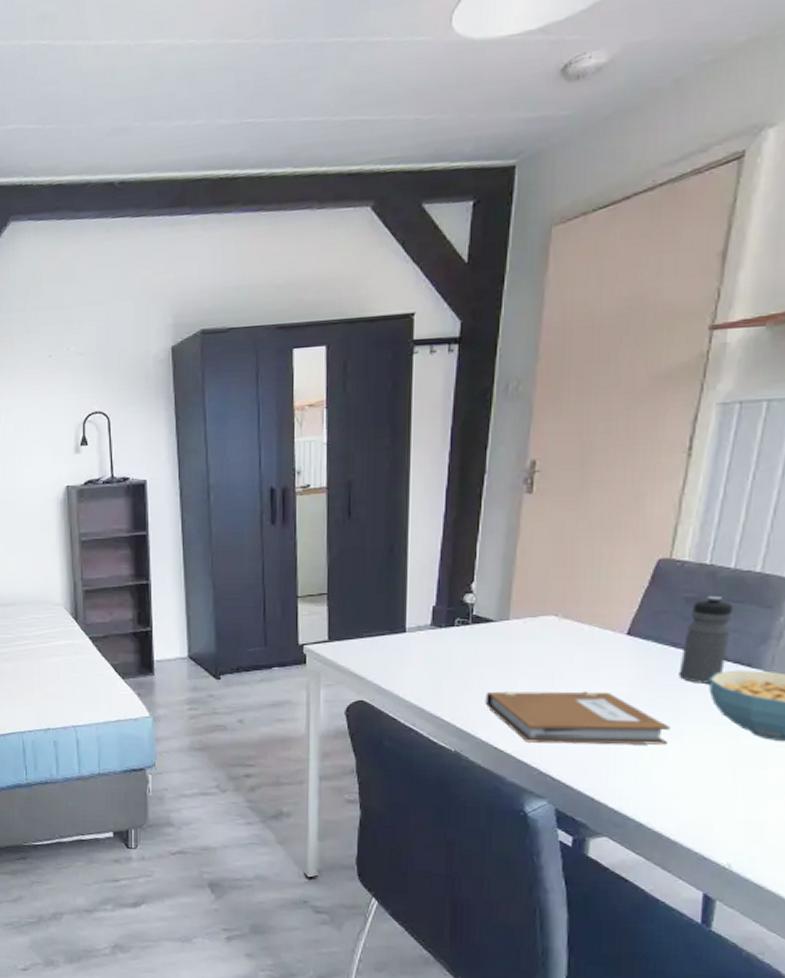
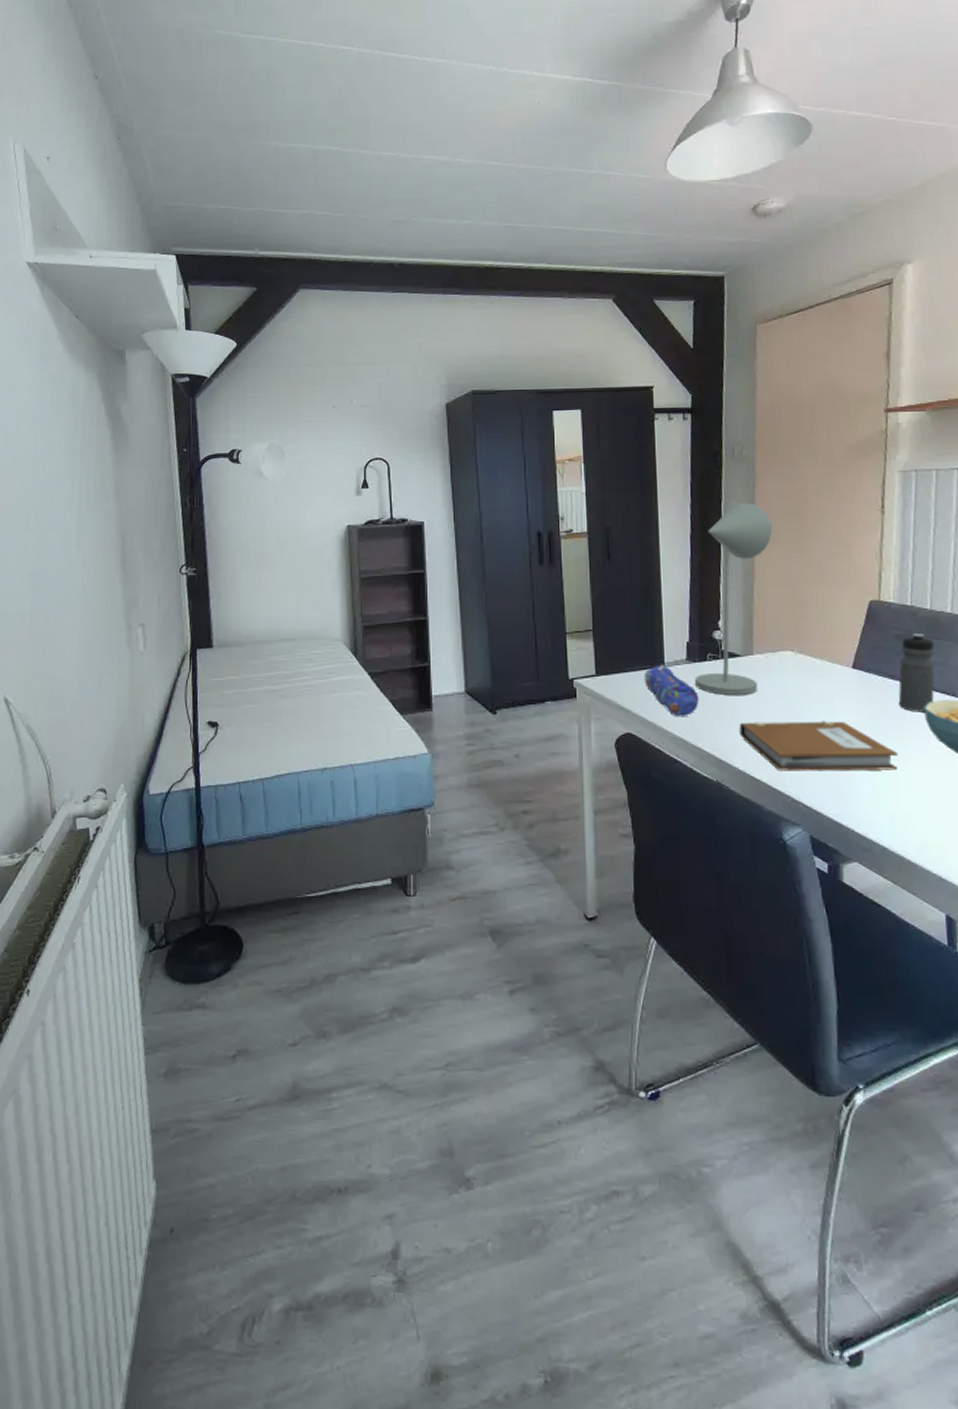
pencil case: none [382,630,442,686] -> present [644,664,699,717]
desk lamp: none [439,448,546,663] -> present [695,502,772,695]

